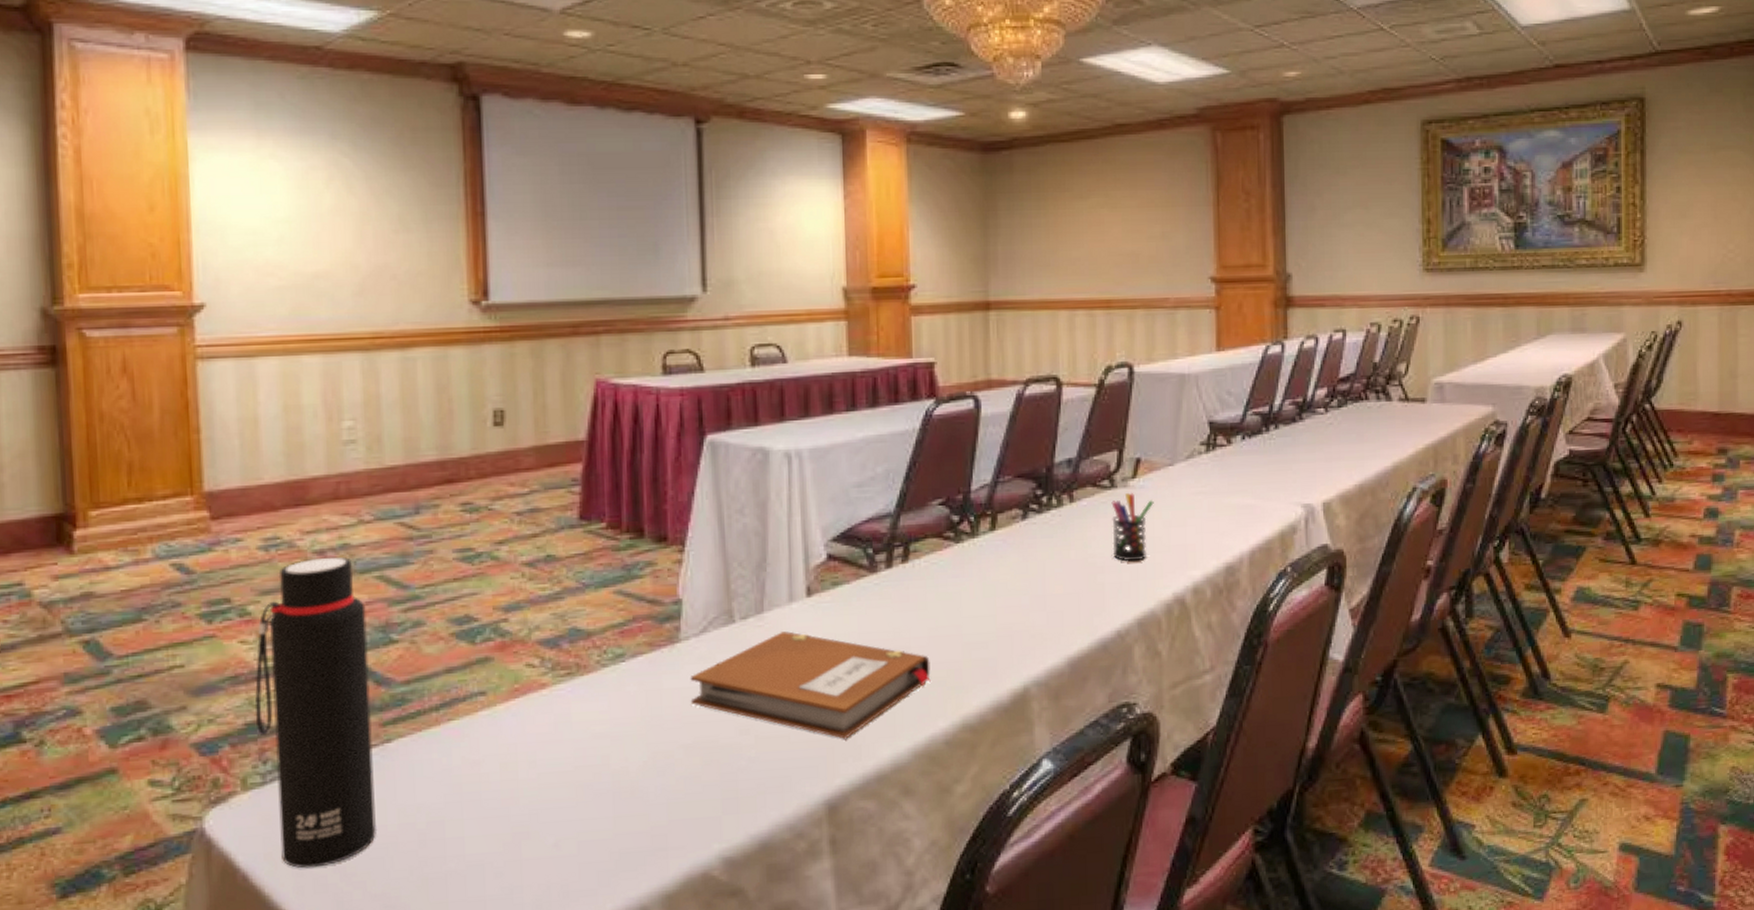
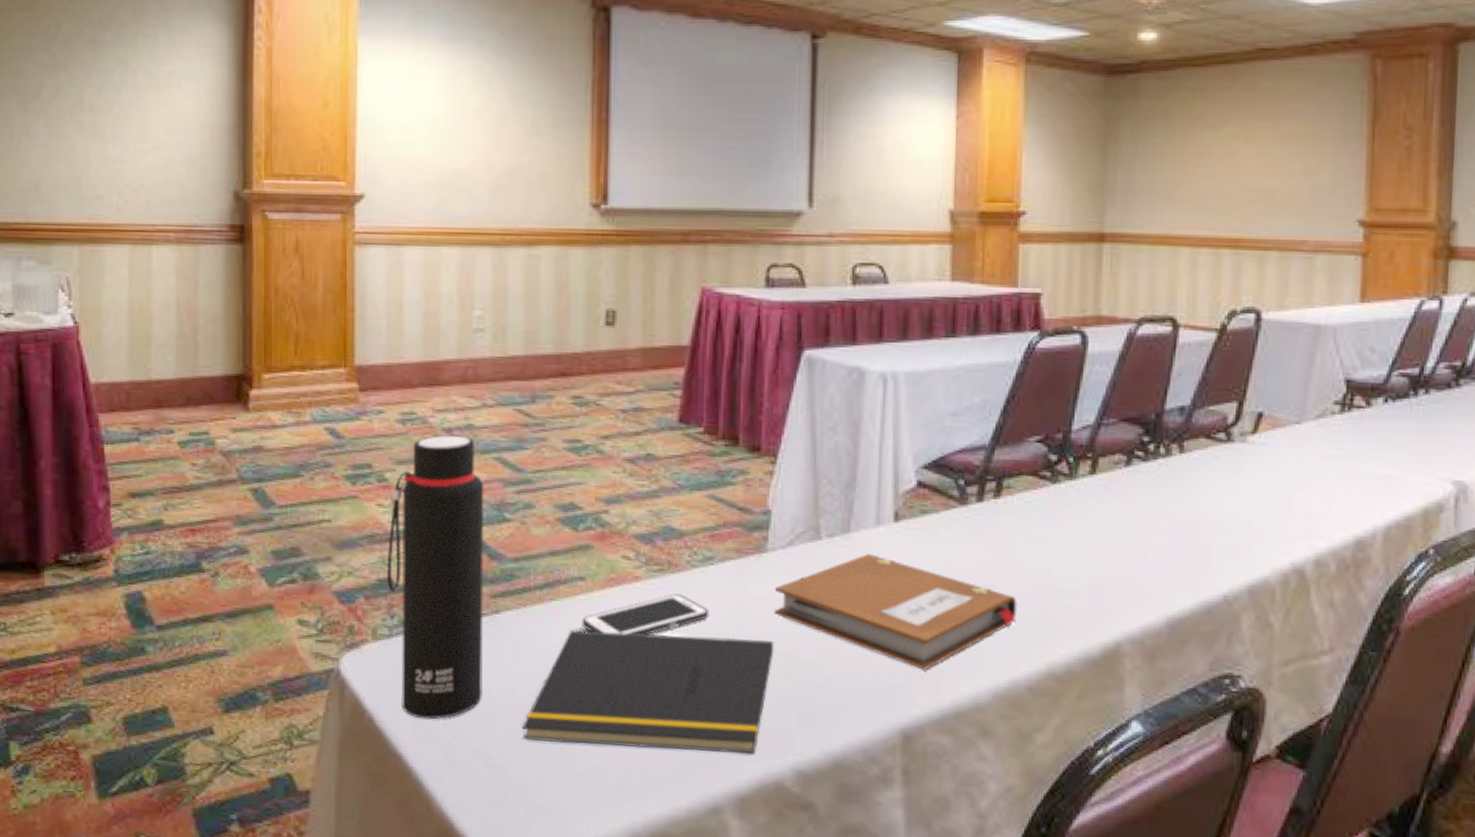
notepad: none [423,731,694,873] -> present [521,629,774,754]
cell phone: none [485,696,623,748] -> present [582,594,709,636]
pen holder: present [1111,492,1154,561] -> none [1224,448,1275,523]

